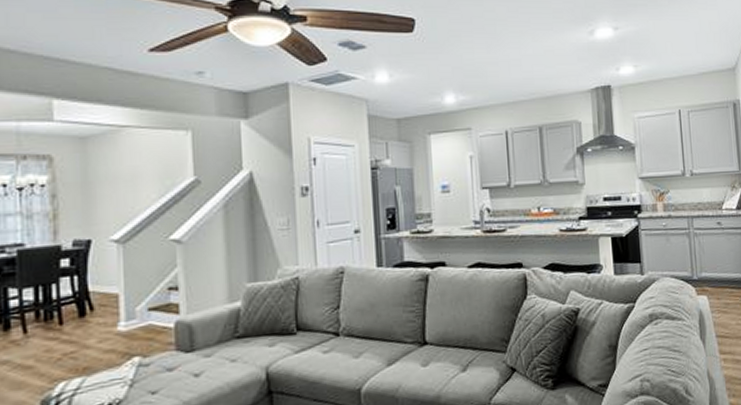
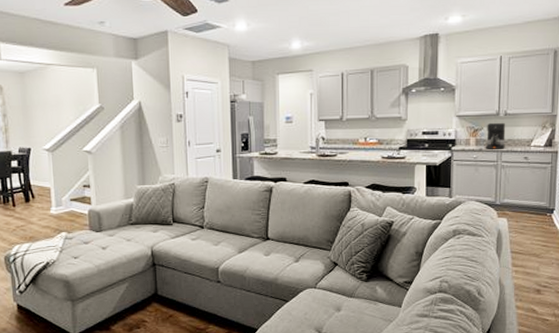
coffee maker: none [673,183,695,216] -> present [485,122,506,150]

